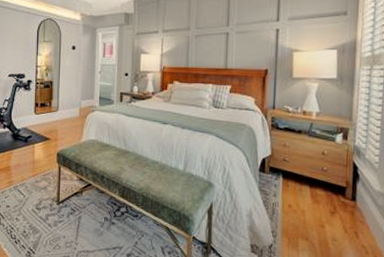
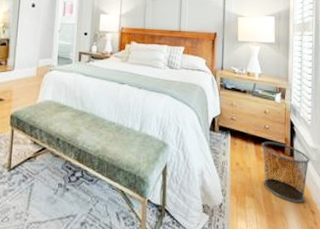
waste bin: none [318,184,376,249] -> present [262,141,310,203]

